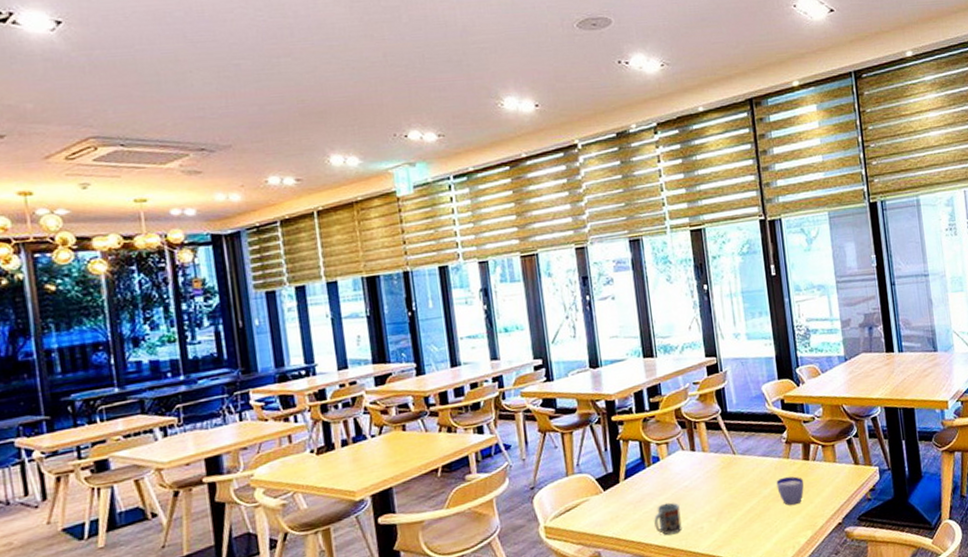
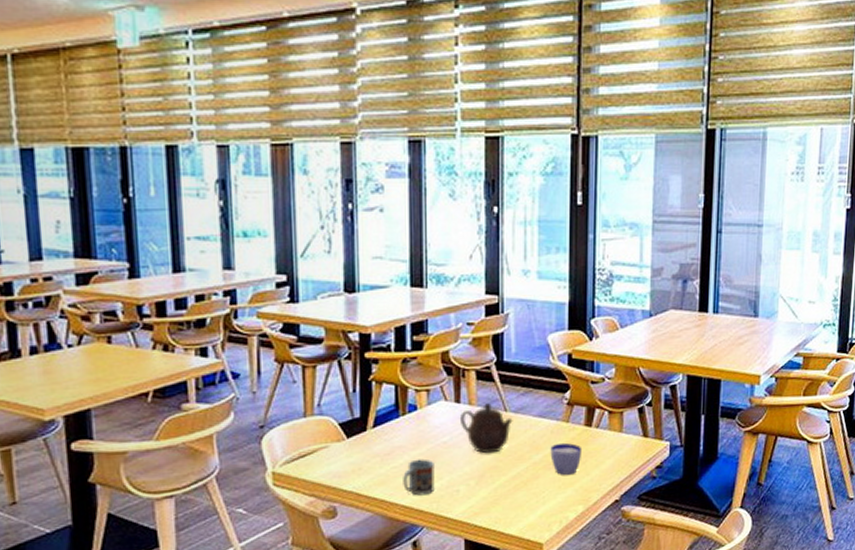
teapot: none [697,449,742,494] -> present [461,403,513,454]

